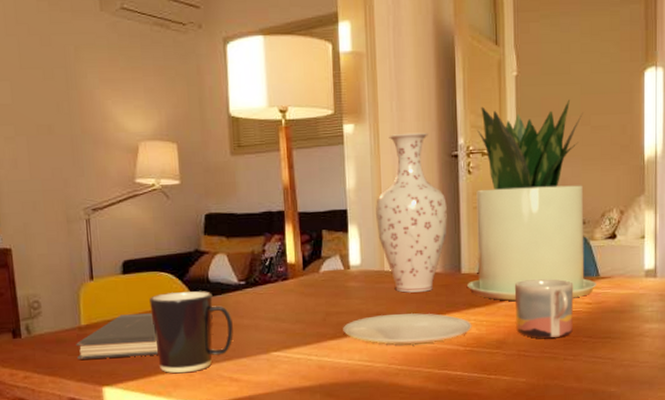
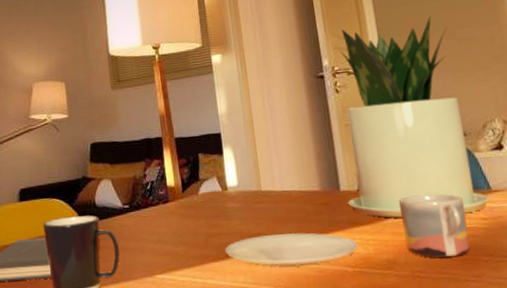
vase: present [376,132,448,293] -> none [248,57,321,213]

